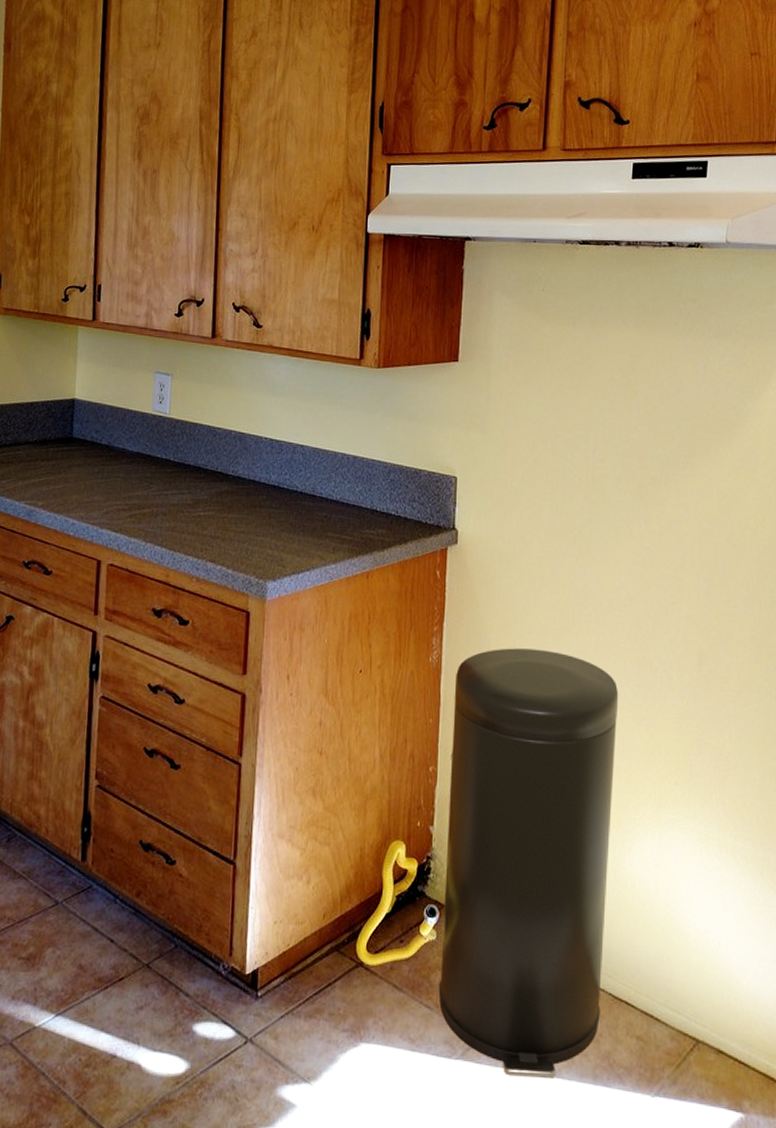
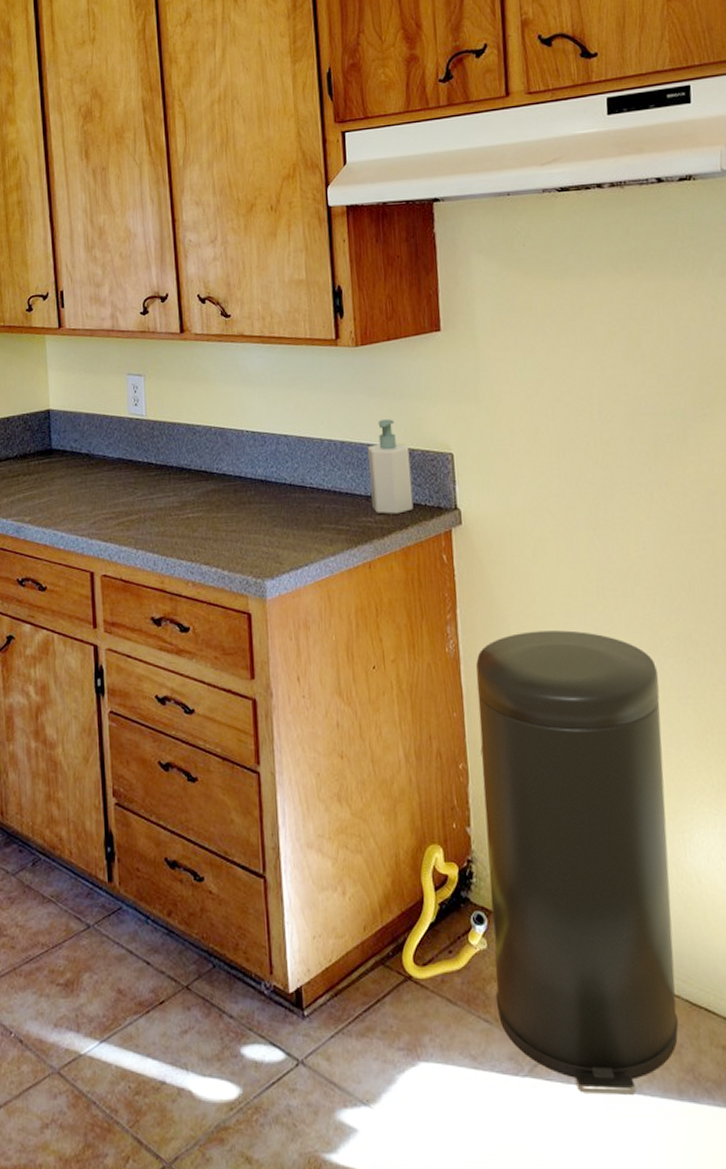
soap bottle: none [376,439,417,529] -> present [367,419,414,515]

